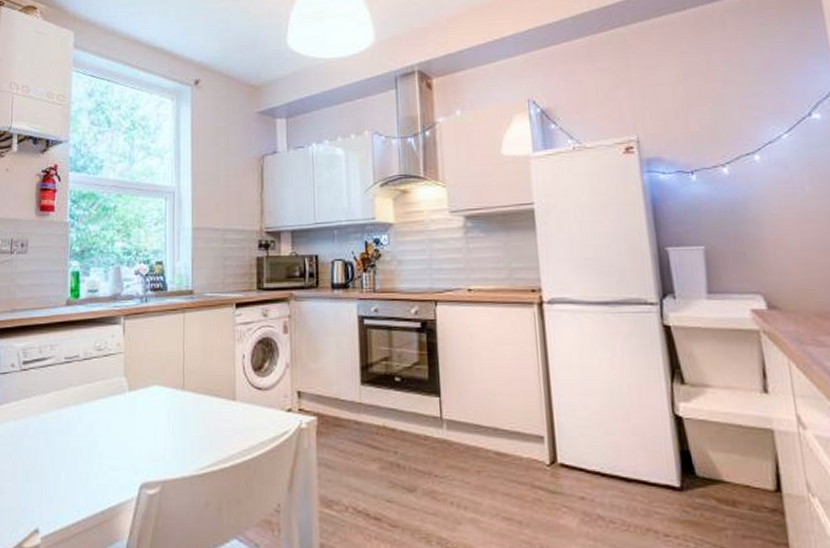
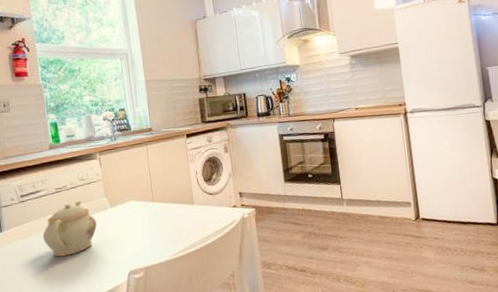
teapot: none [41,377,109,450] -> present [43,201,97,257]

